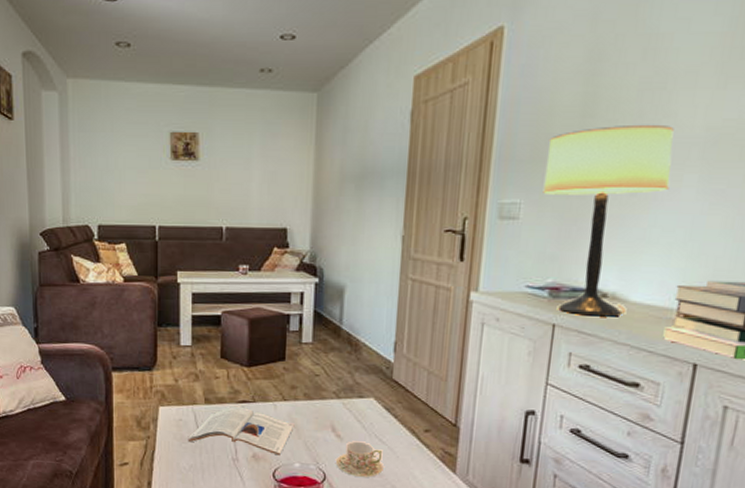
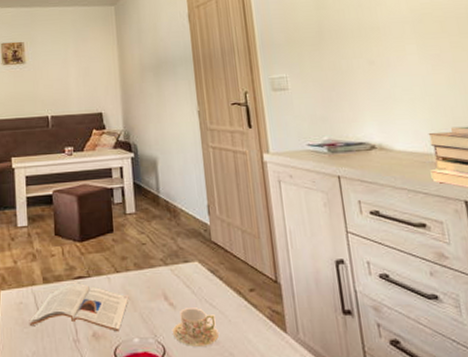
table lamp: present [543,124,674,317] -> none [296,11,397,166]

